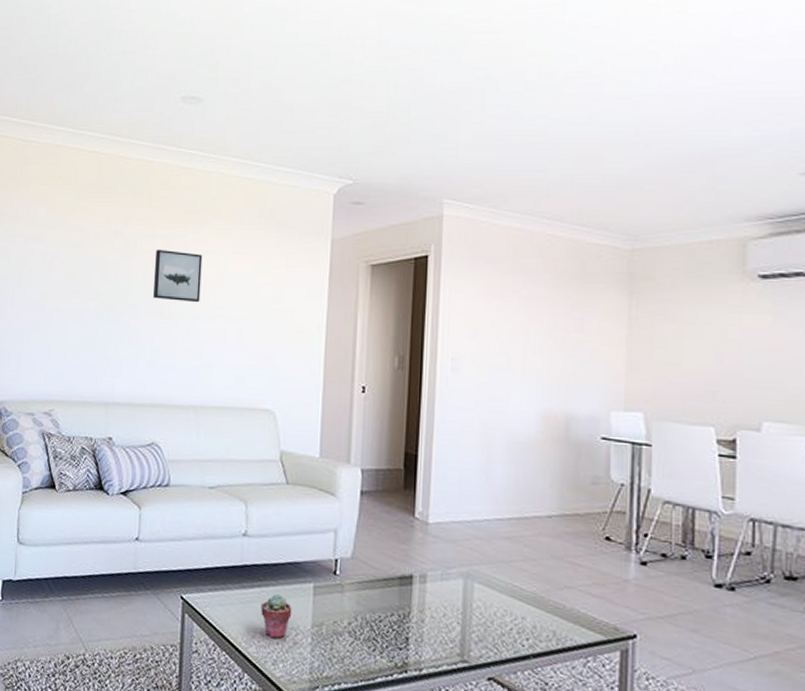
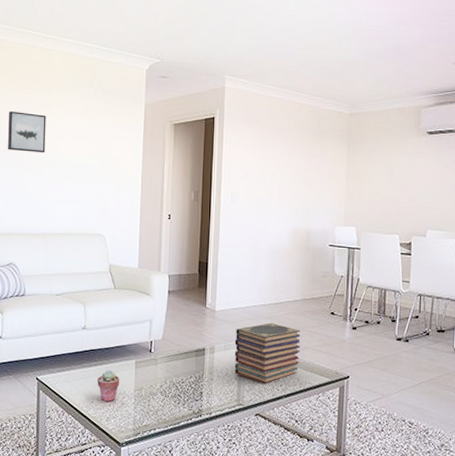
book stack: none [456,546,557,636] -> present [234,323,301,385]

